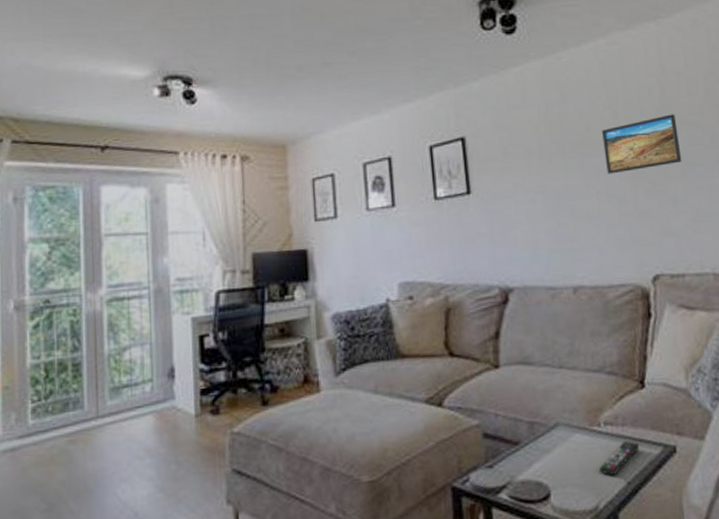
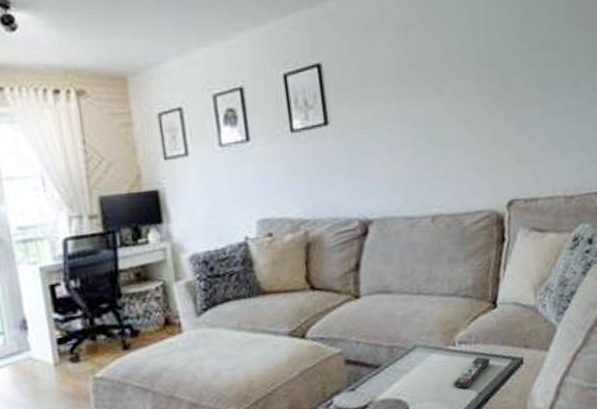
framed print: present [602,114,682,174] -> none [462,34,540,100]

